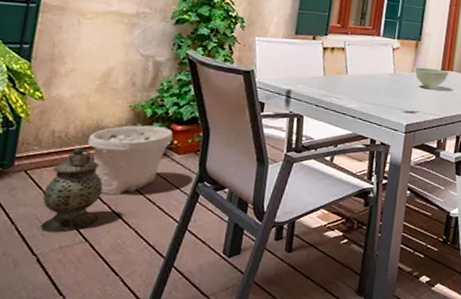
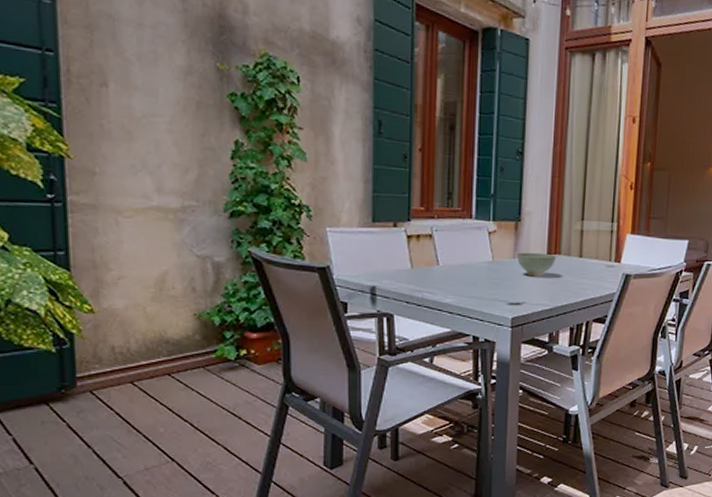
lantern: present [40,146,104,233] -> none [115,362,181,454]
pot: present [88,122,174,195] -> none [154,332,249,411]

